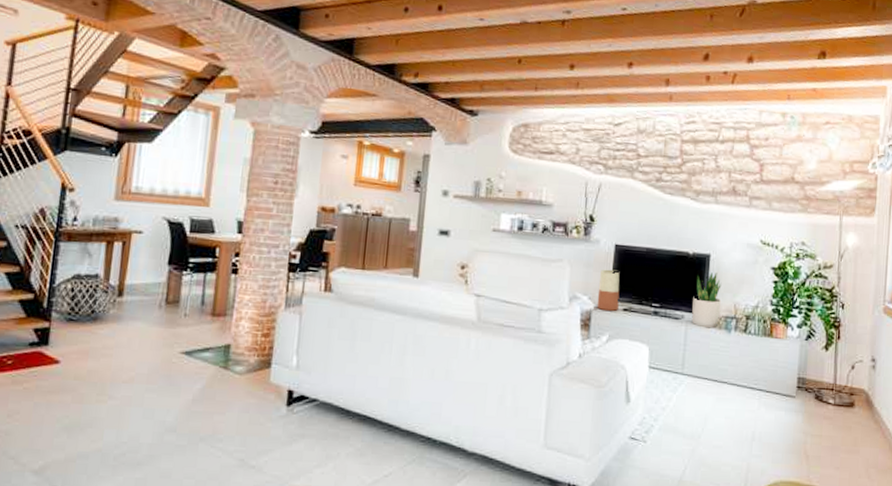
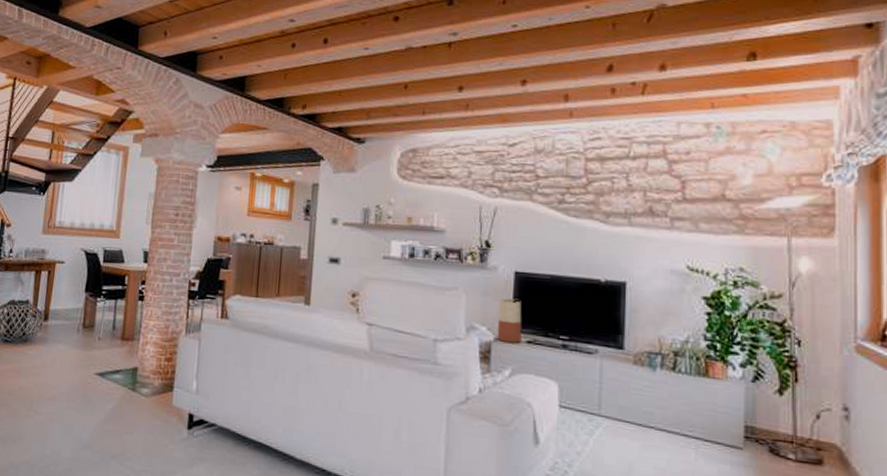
planter: present [691,272,722,329] -> none [607,302,643,365]

